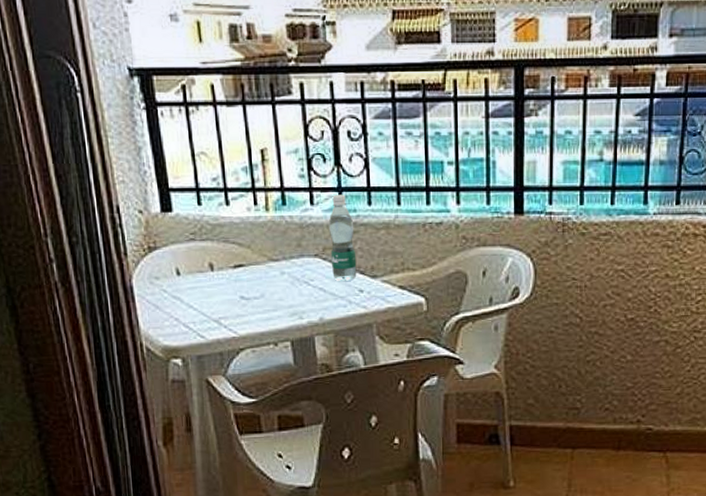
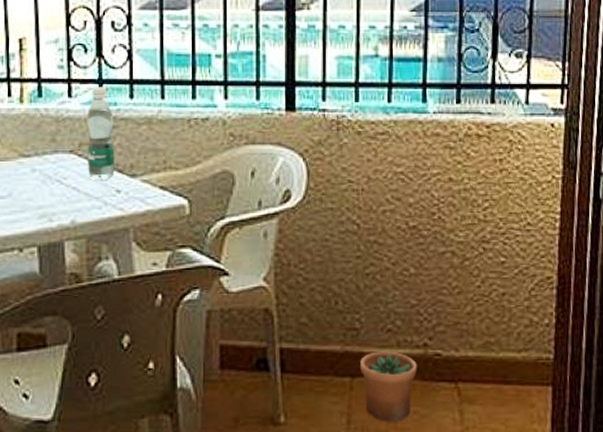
planter: none [581,427,631,485] -> present [360,351,417,422]

